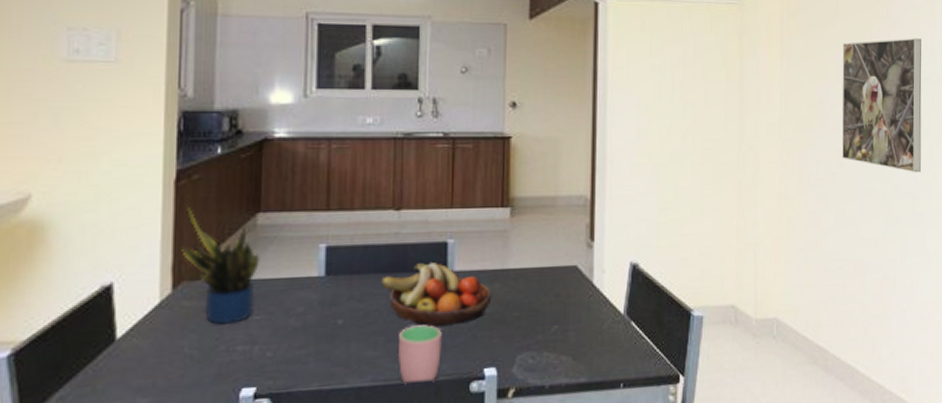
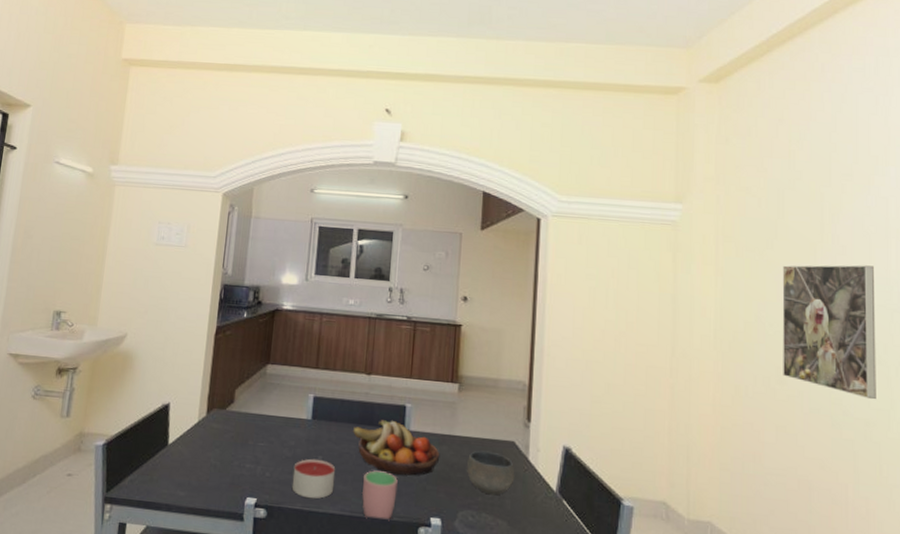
potted plant: present [181,206,260,324] -> none [215,353,267,446]
candle: none [304,323,362,375] -> present [291,458,336,499]
bowl: none [523,281,579,330] -> present [466,450,515,496]

